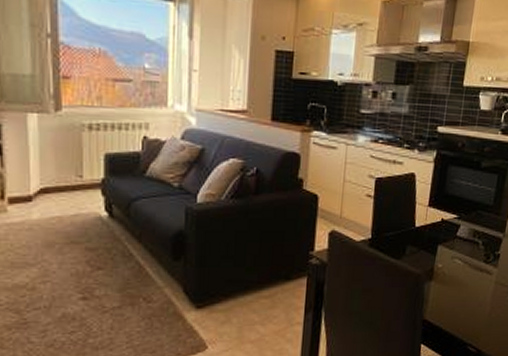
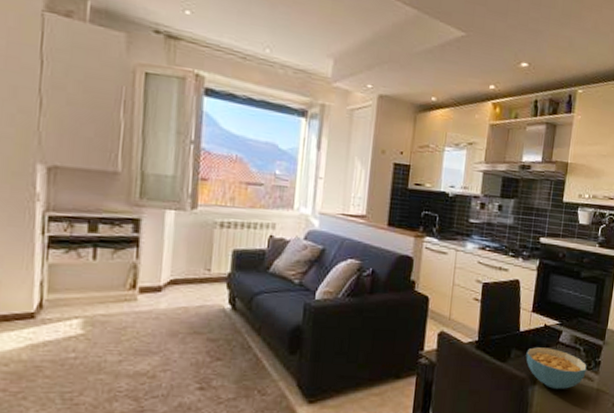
cereal bowl: none [421,243,486,284] -> present [526,347,587,389]

